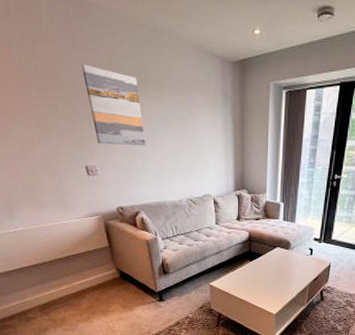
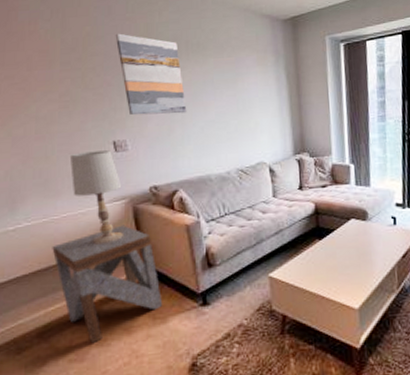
side table: none [44,236,130,320] -> present [52,225,163,344]
table lamp: none [51,173,98,249] -> present [69,150,123,245]

